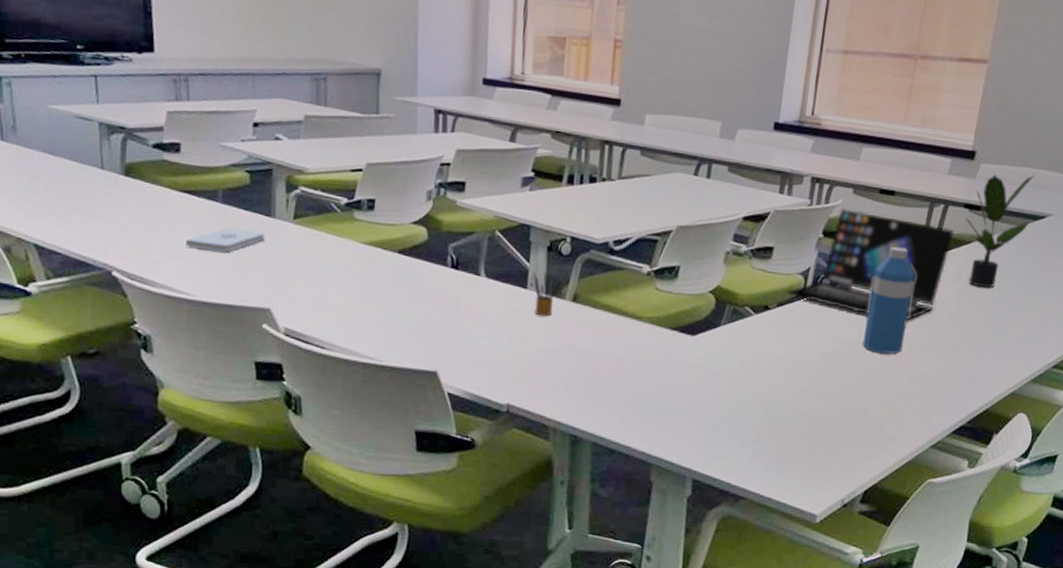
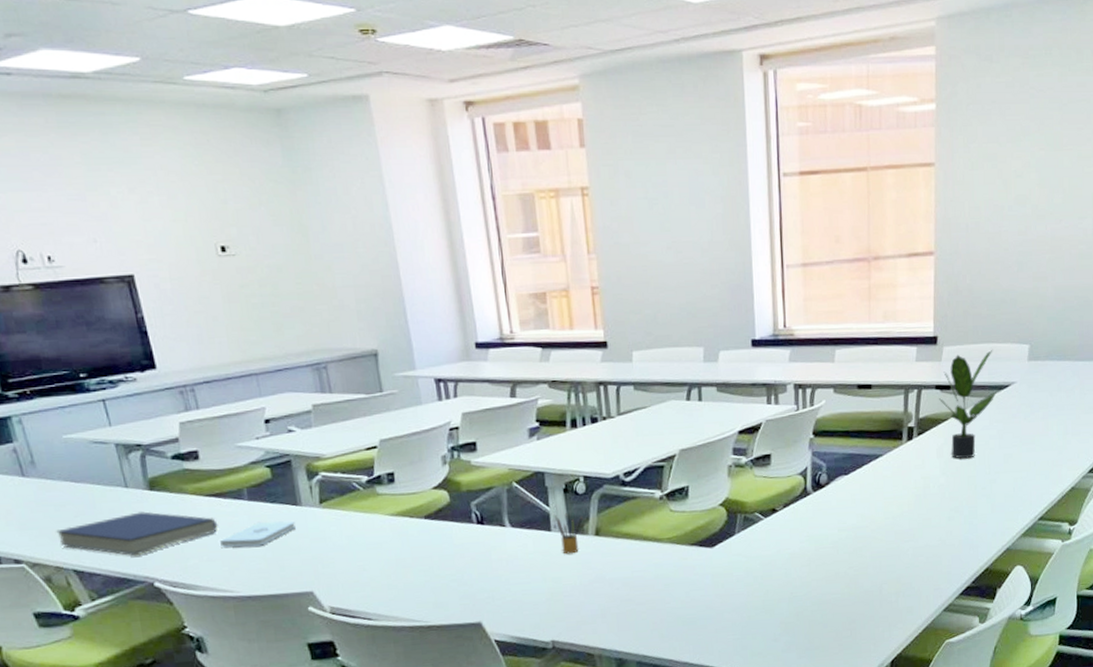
book: none [25,196,187,241] -> present [56,511,218,556]
laptop: present [787,208,954,321] -> none [790,407,931,502]
water bottle: present [862,246,915,354] -> none [865,434,903,534]

